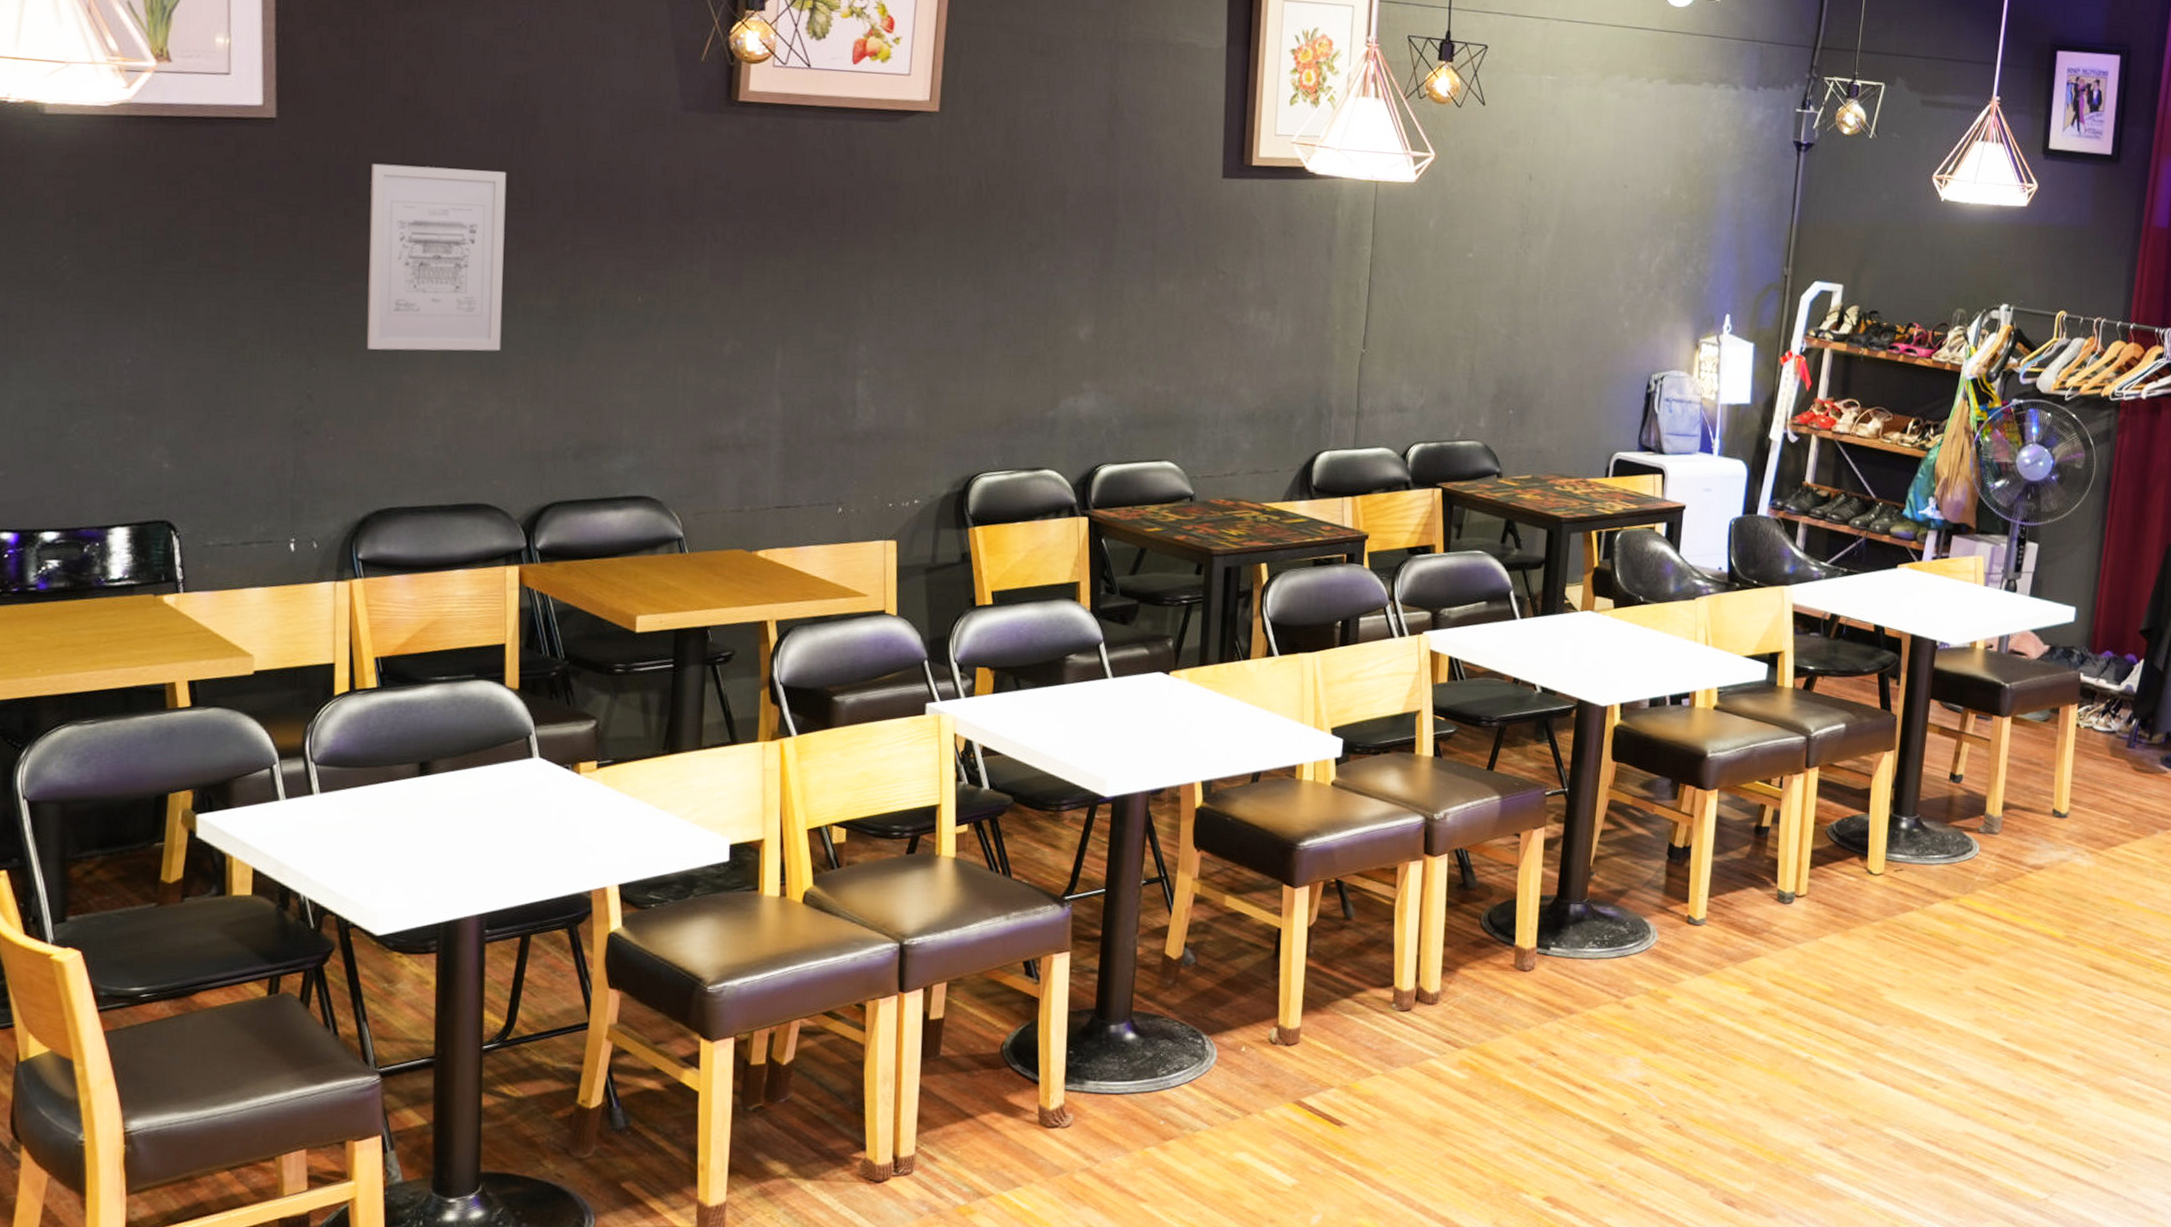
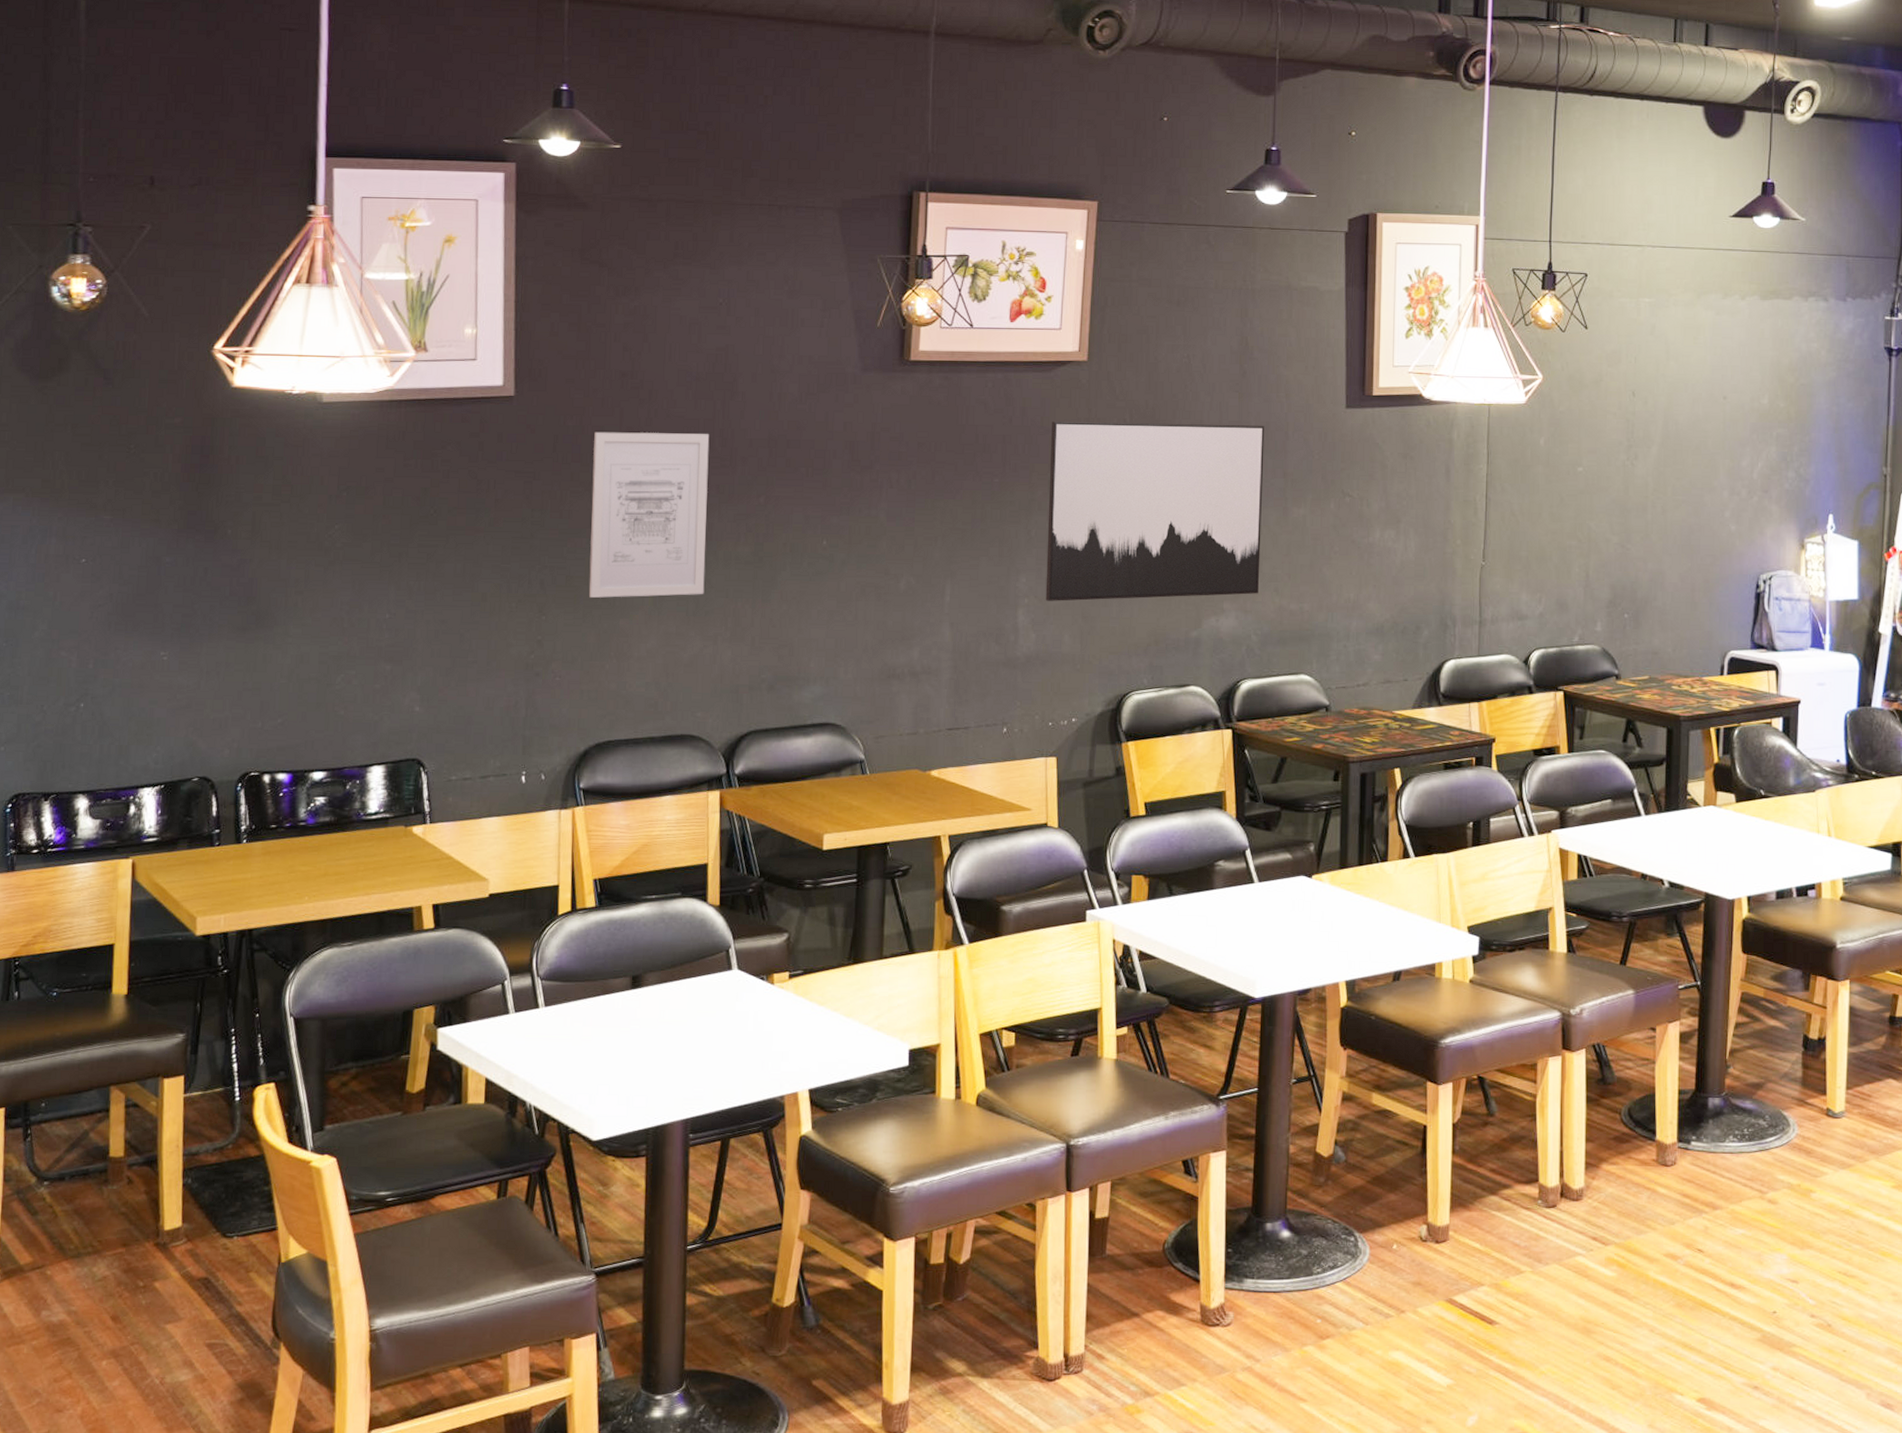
wall art: none [887,177,1134,375] -> present [1045,421,1265,601]

